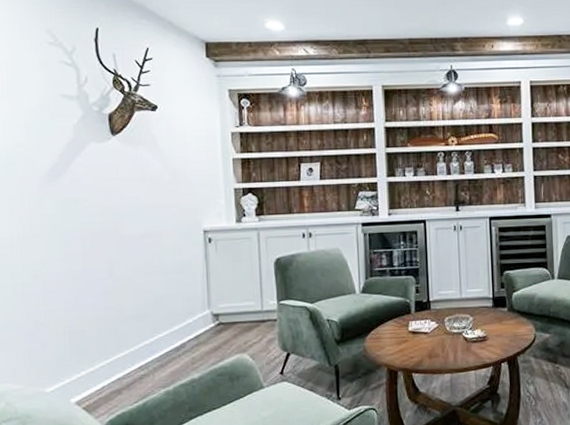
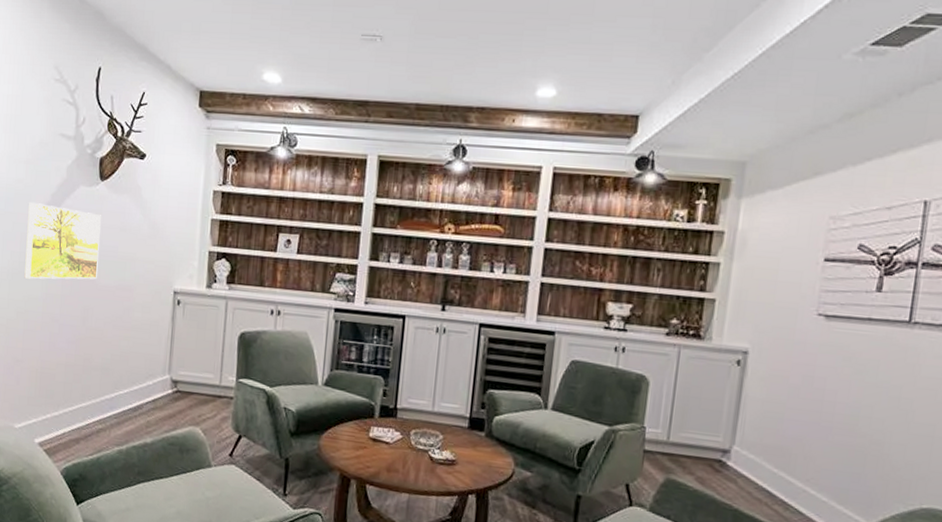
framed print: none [34,165,120,241] -> present [24,202,101,280]

